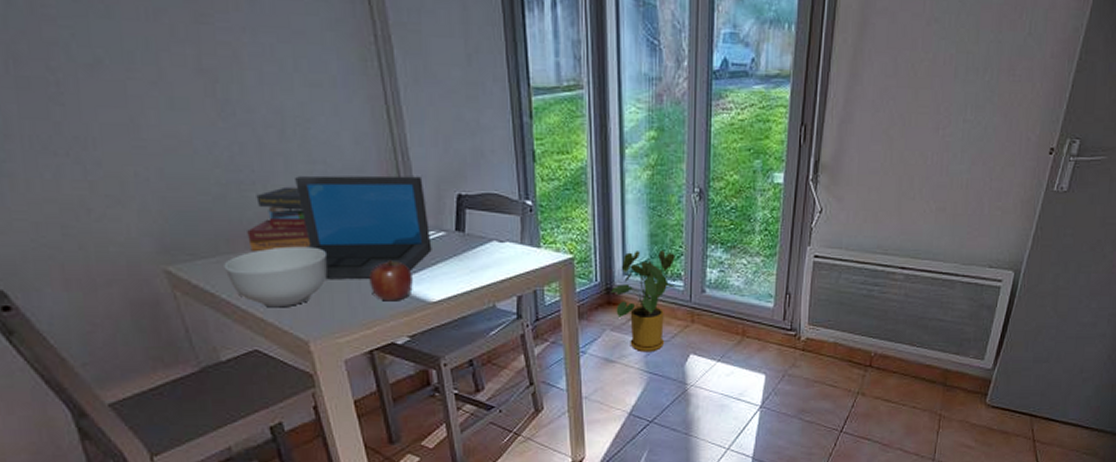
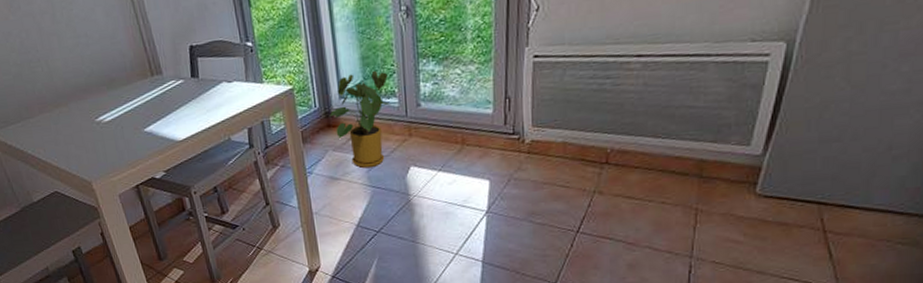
bowl: present [224,246,328,308] -> none [26,105,99,158]
books: present [247,186,311,251] -> none [39,58,84,114]
laptop: present [295,175,432,280] -> none [67,35,175,131]
fruit: present [369,261,413,302] -> none [129,109,163,144]

